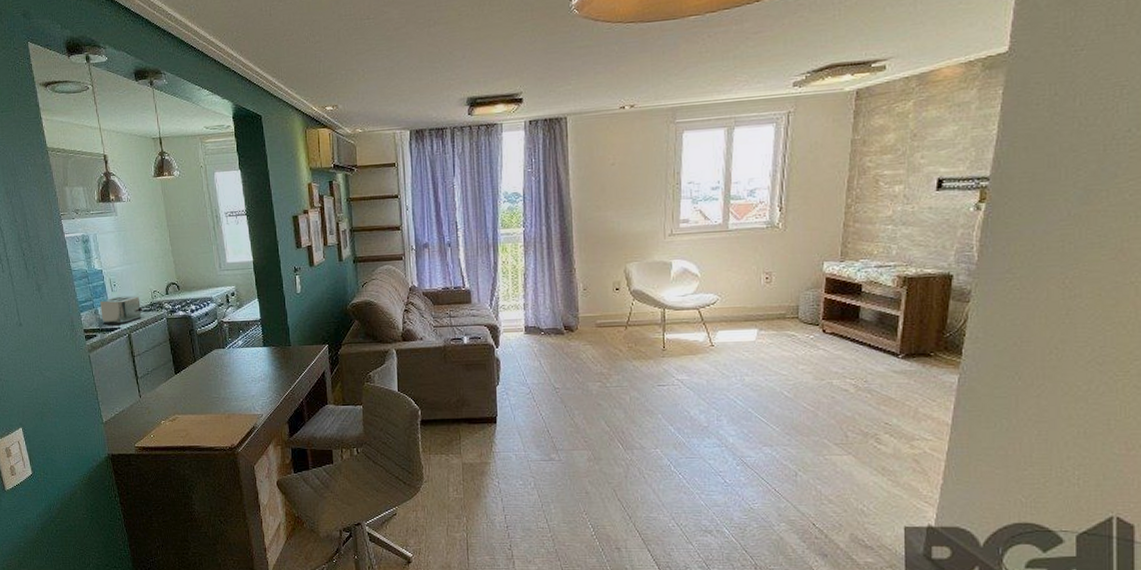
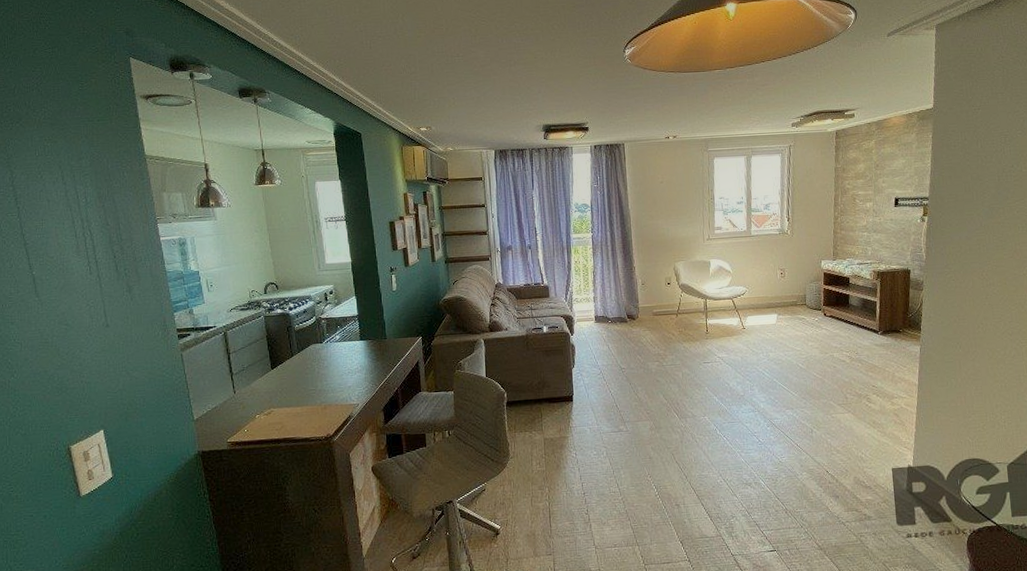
toaster: present [99,295,143,325] -> none [194,295,240,324]

